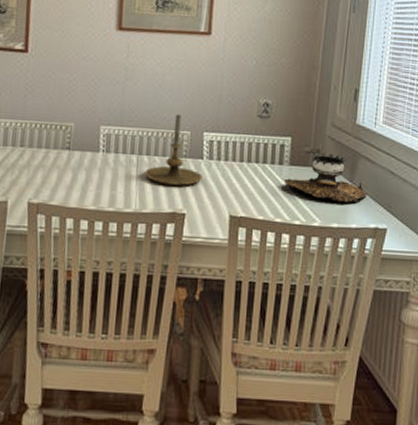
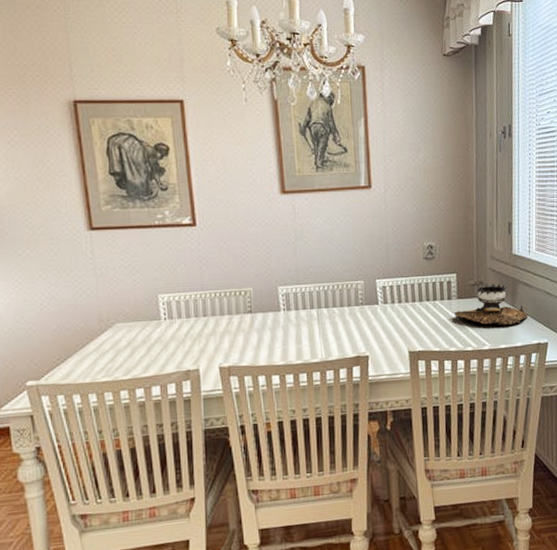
candle holder: present [144,115,202,186] -> none [326,267,380,332]

